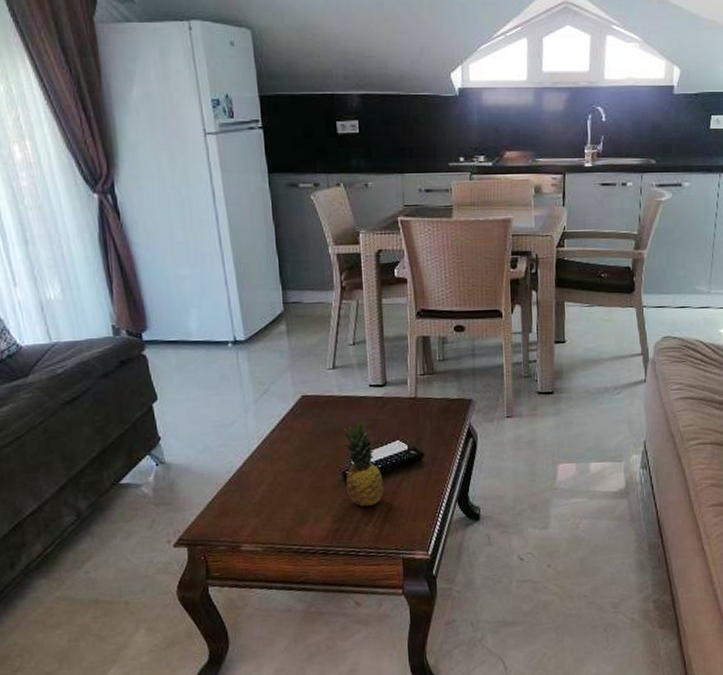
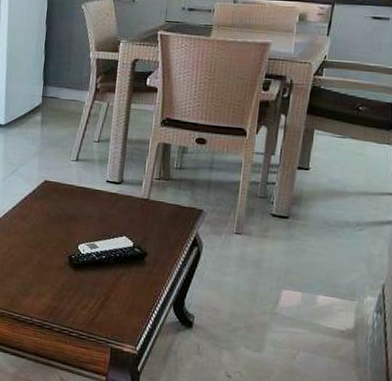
fruit: present [343,421,384,507] -> none [70,212,105,293]

